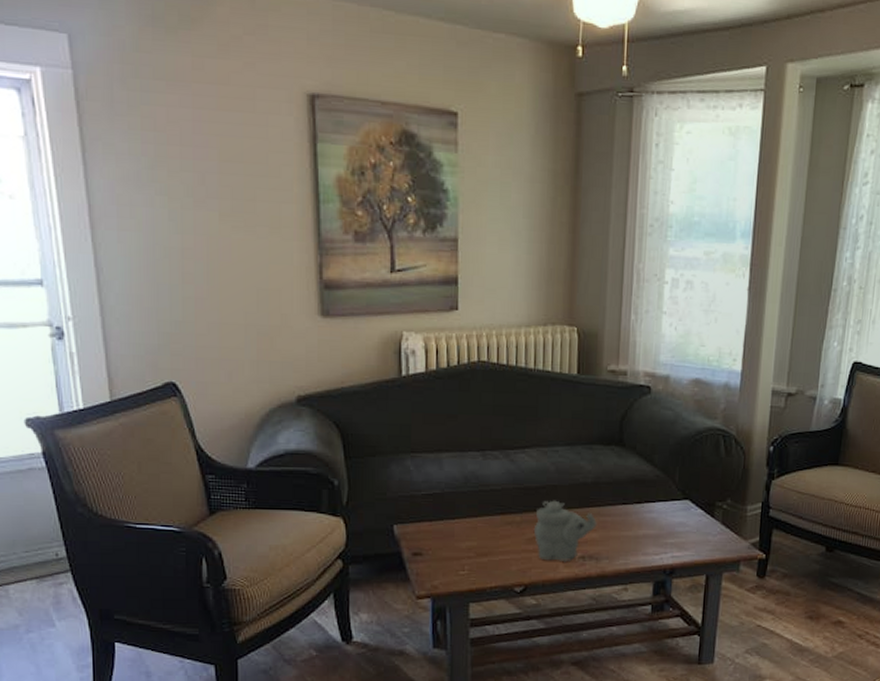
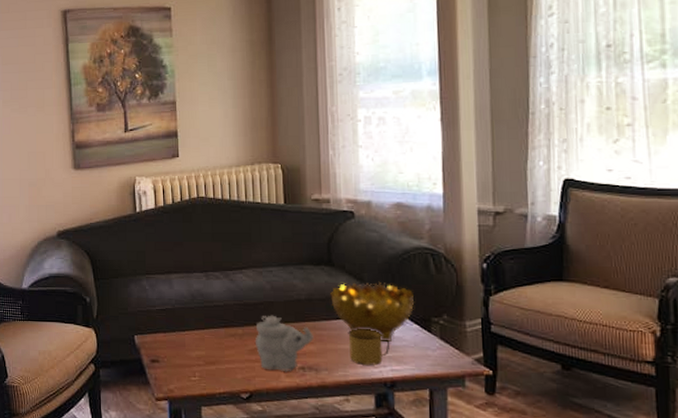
decorative bowl: none [618,464,701,527] -> present [330,281,414,342]
mug: none [632,514,674,552] -> present [348,329,390,365]

